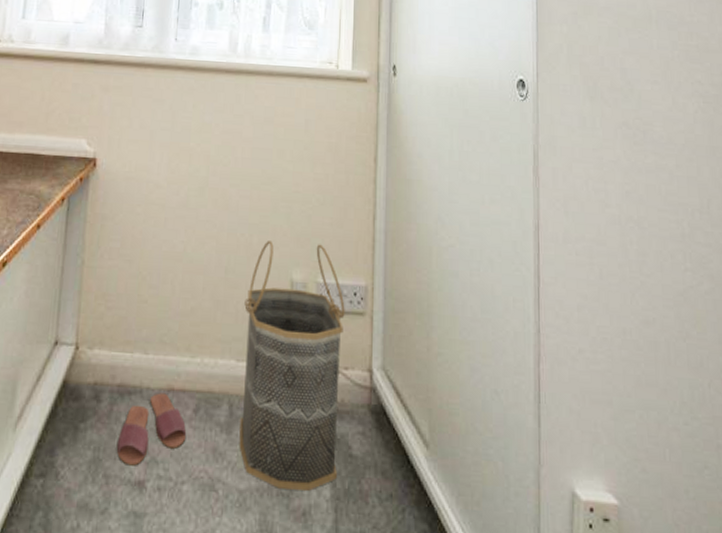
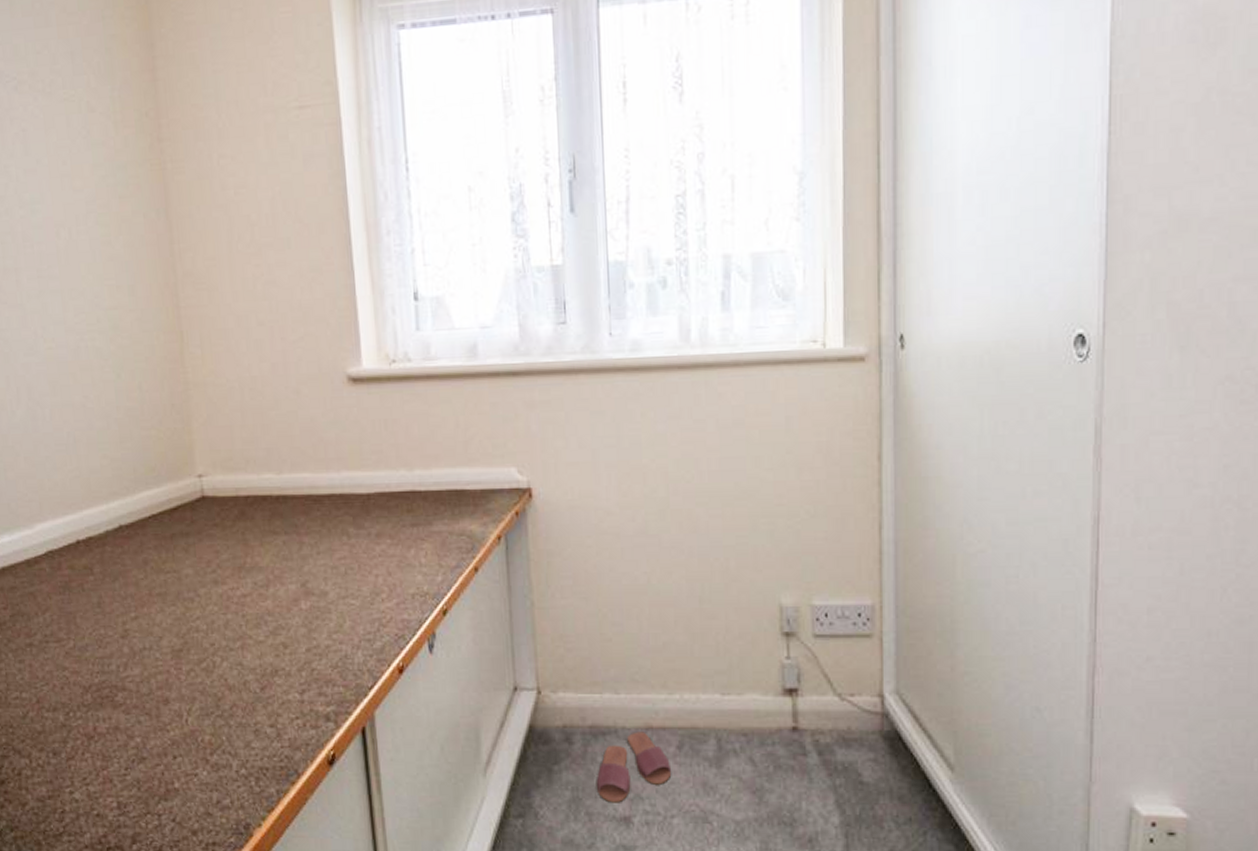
basket: present [239,241,345,491] -> none [725,562,848,818]

